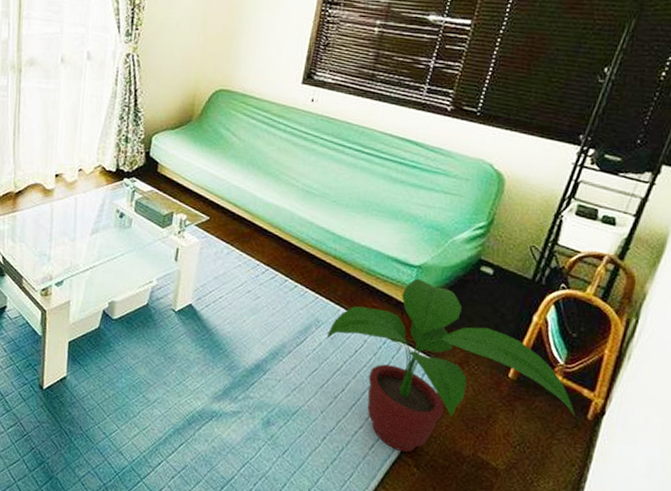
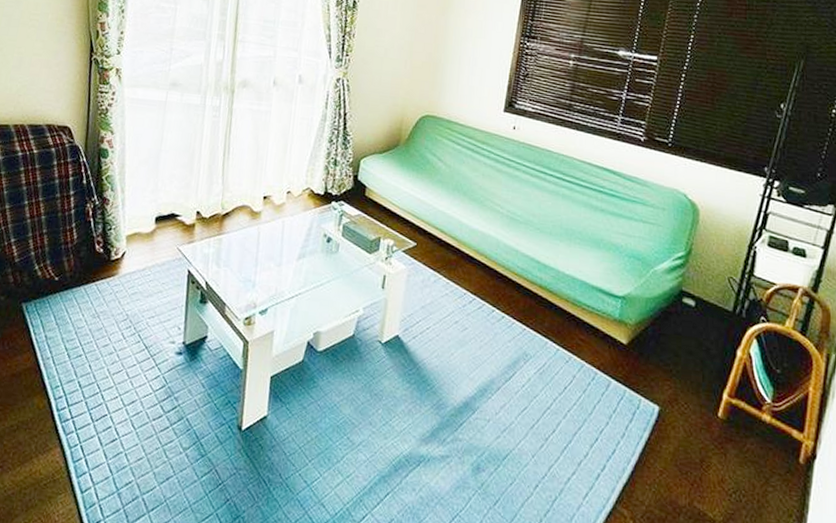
potted plant: present [327,278,576,453] -> none [536,309,787,503]

